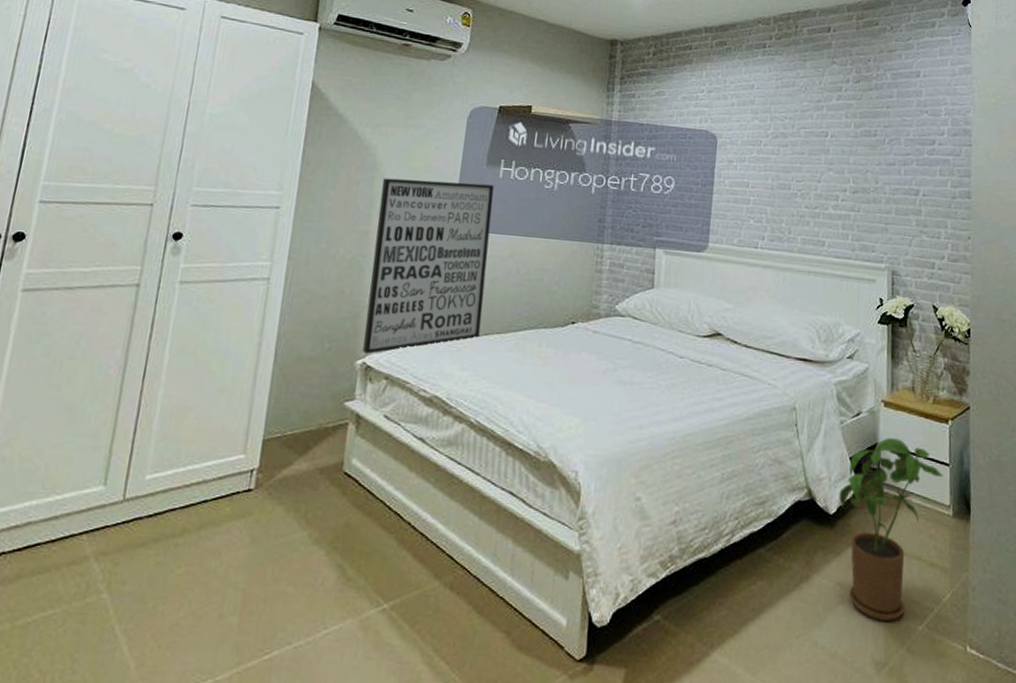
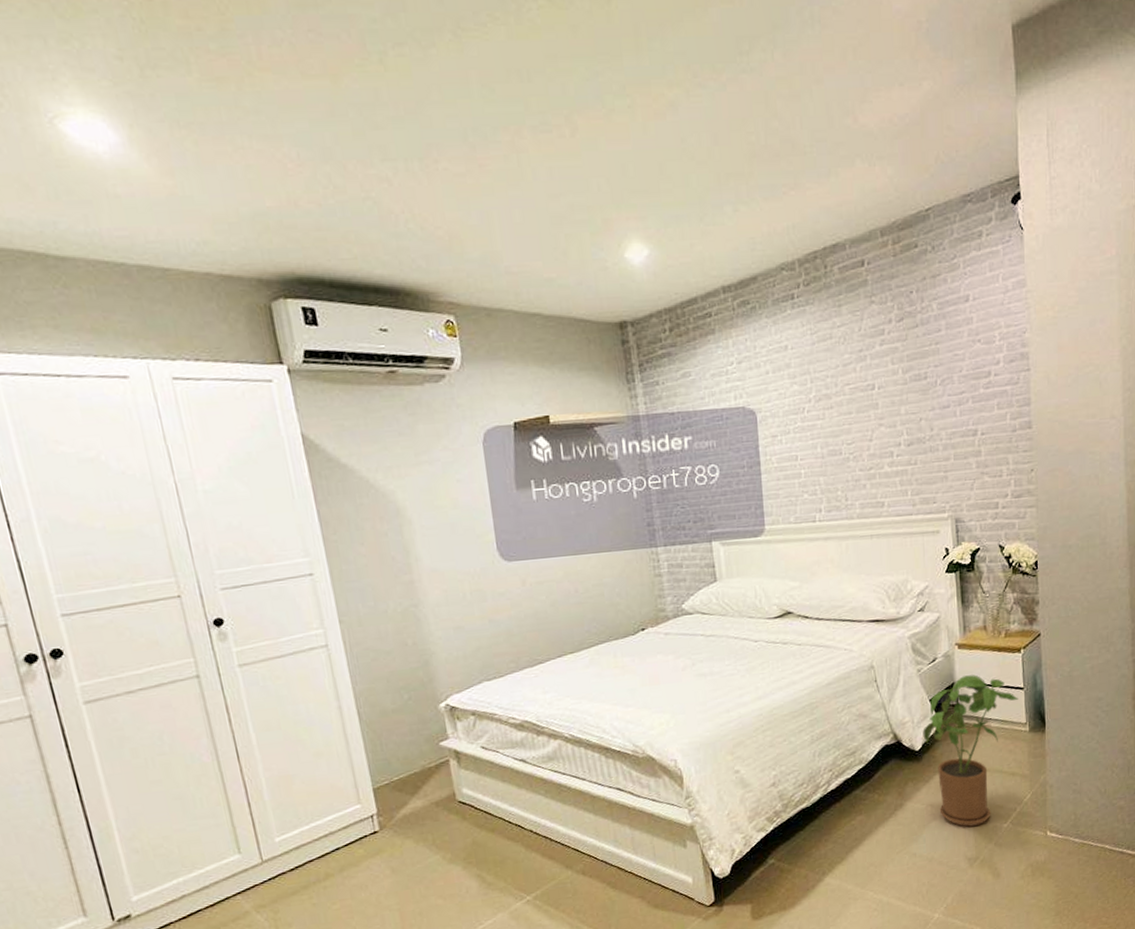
wall art: present [363,178,494,354] -> none [412,509,554,696]

